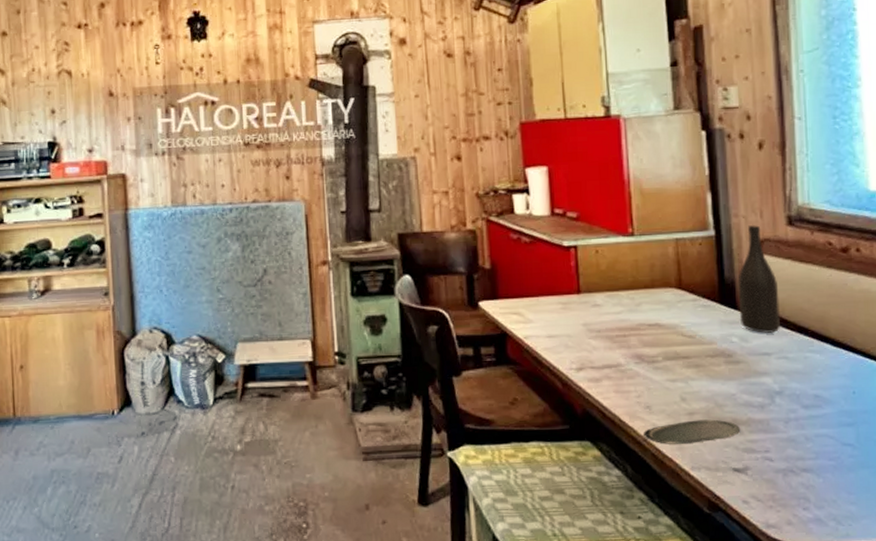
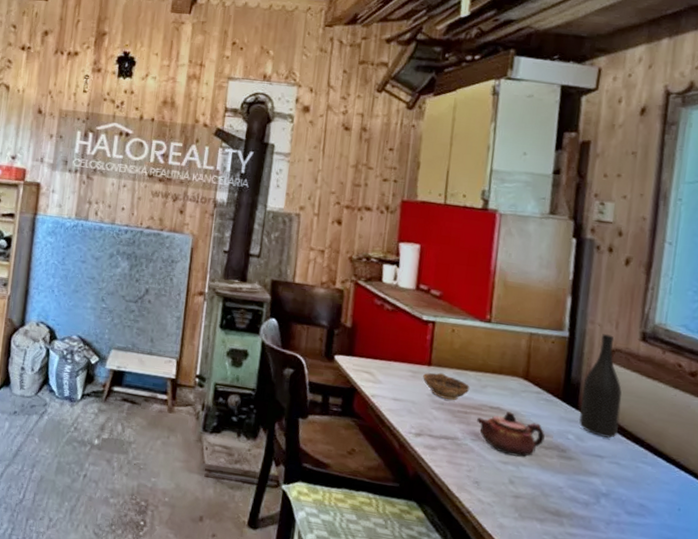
bowl: none [574,298,625,327] -> present [423,372,471,400]
teapot: none [637,326,709,372] -> present [477,411,545,458]
oval tray: present [644,419,741,445] -> none [468,501,562,527]

